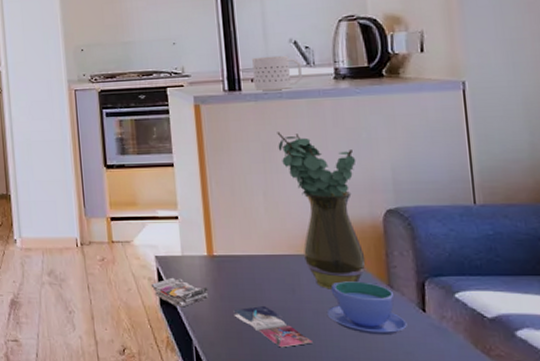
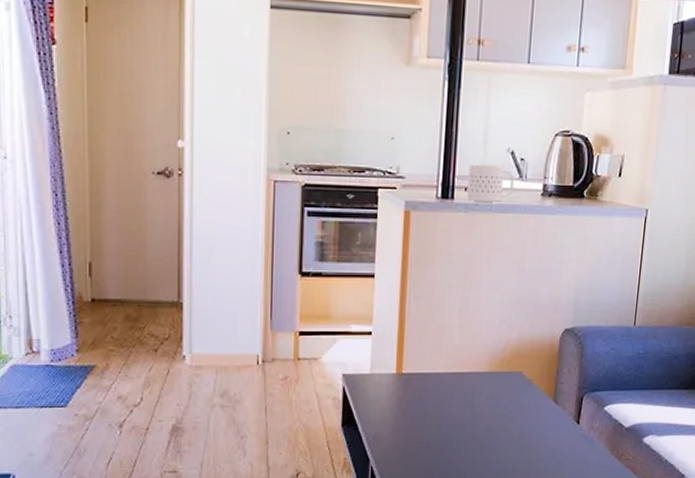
magazine: present [150,277,314,348] -> none [334,396,482,463]
vase: present [277,132,366,289] -> none [480,246,547,405]
cup: present [326,281,407,335] -> none [498,397,563,447]

